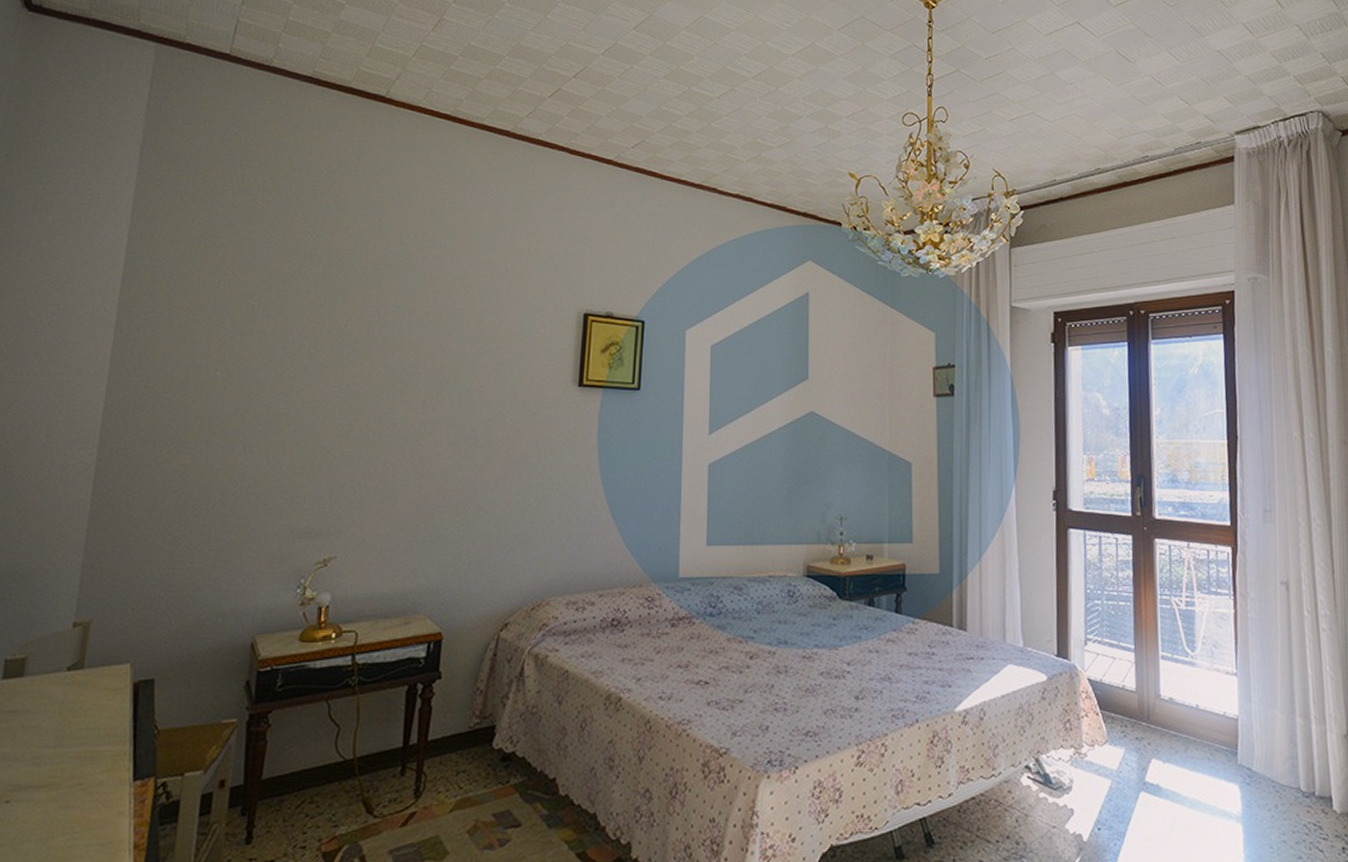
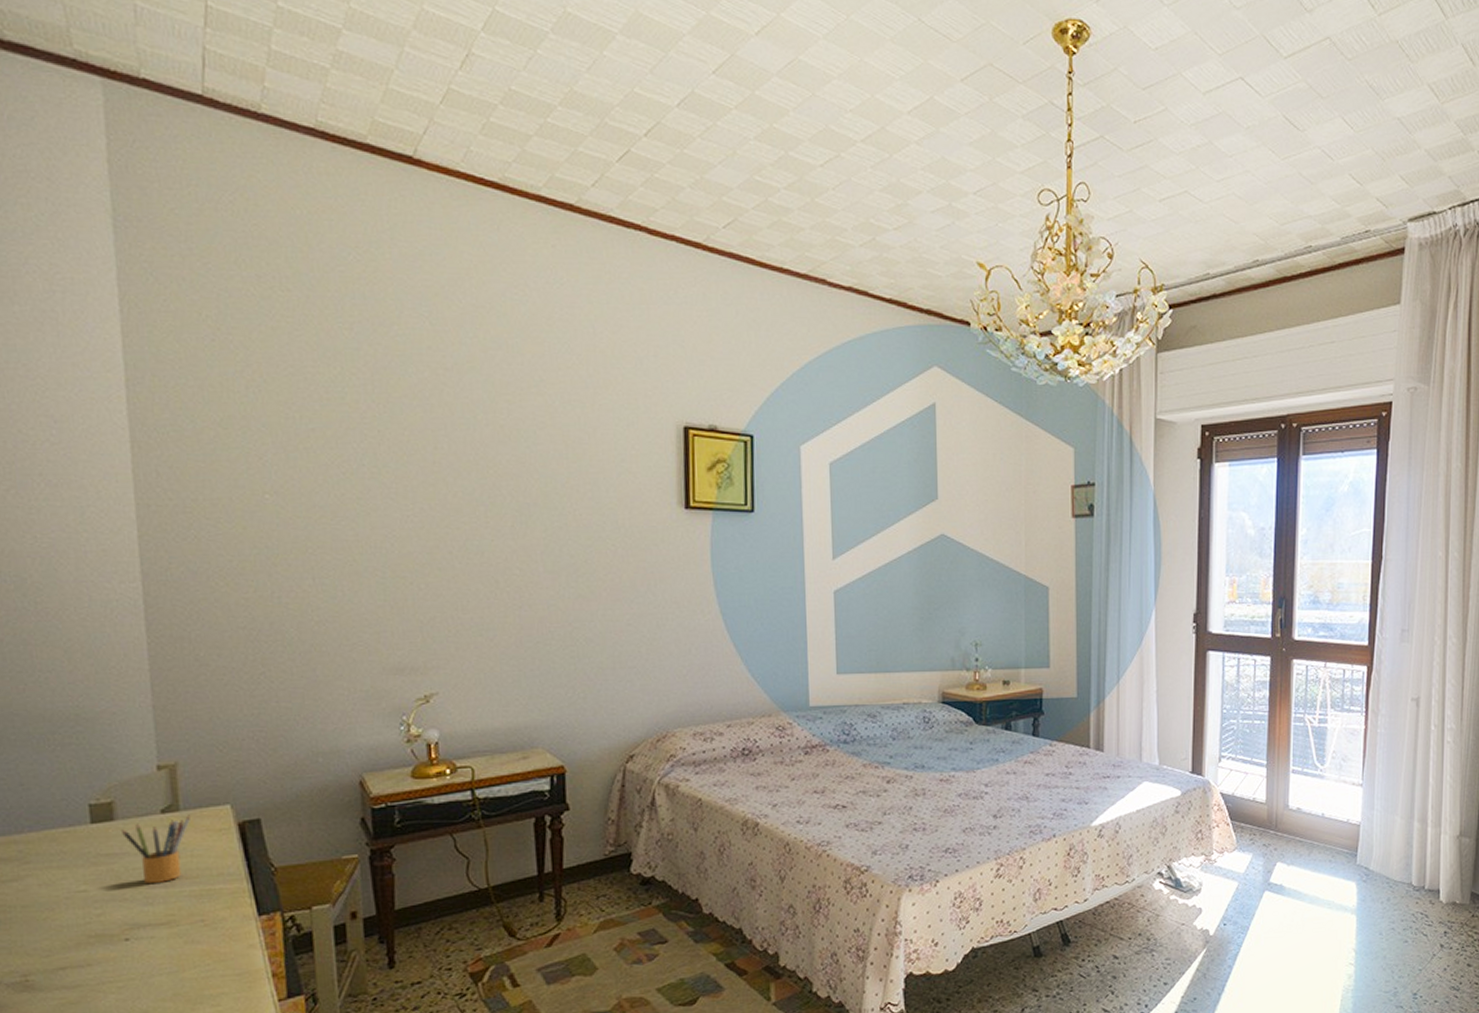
pencil box: none [27,673,94,744] -> present [120,814,192,885]

